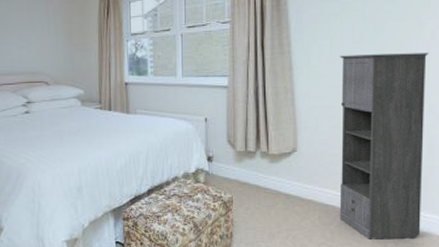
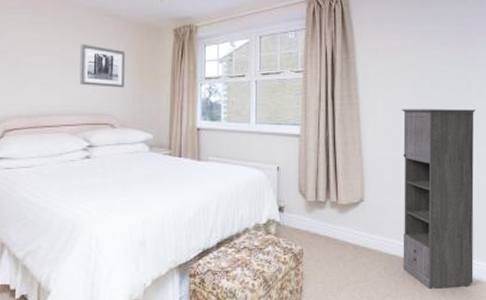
wall art: none [14,8,56,48] -> present [79,43,125,88]

